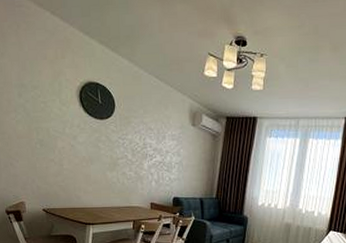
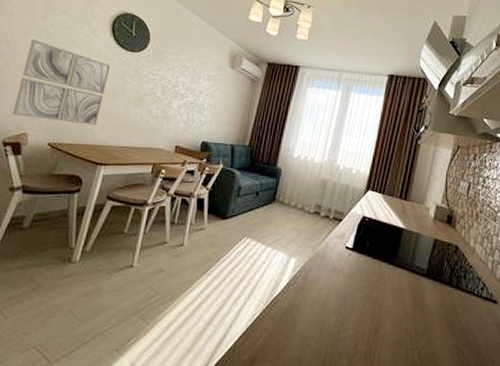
wall art: none [8,116,84,190] -> present [12,39,111,125]

